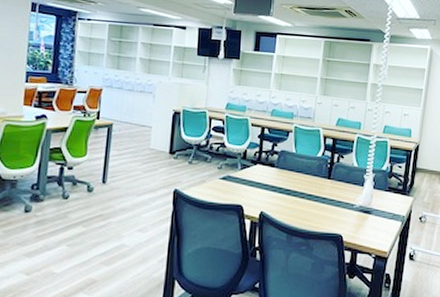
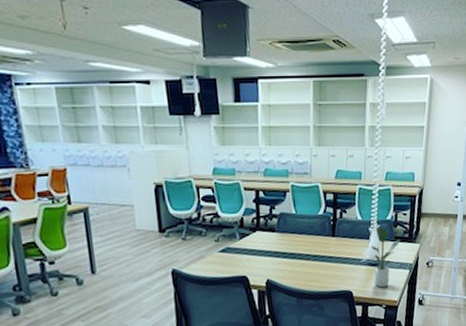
potted plant: none [362,175,394,236] -> present [368,226,401,288]

